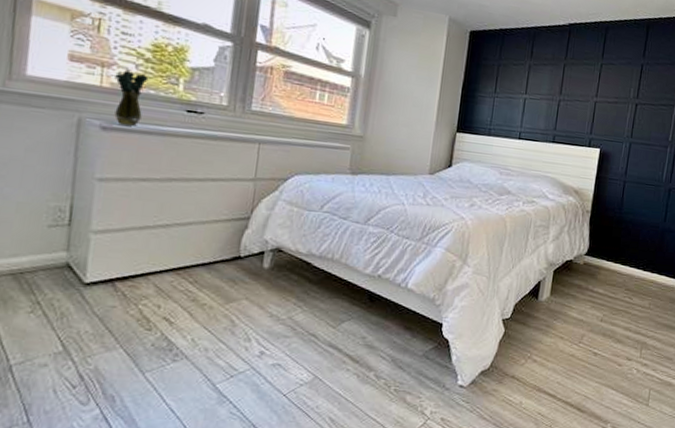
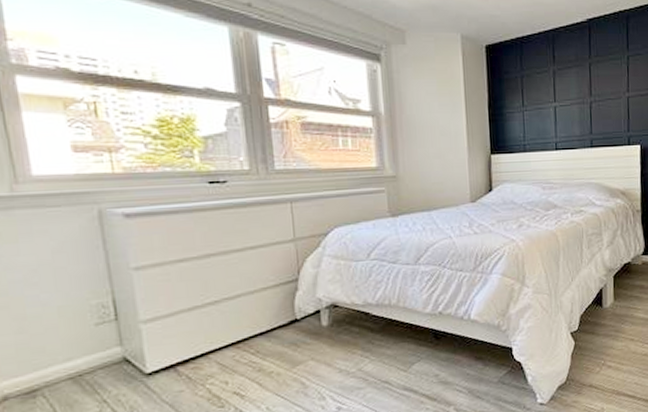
vase: present [114,68,149,126] -> none [125,149,164,209]

